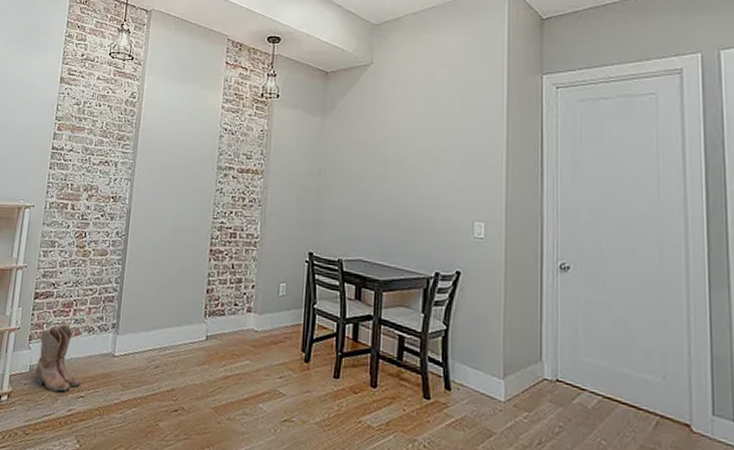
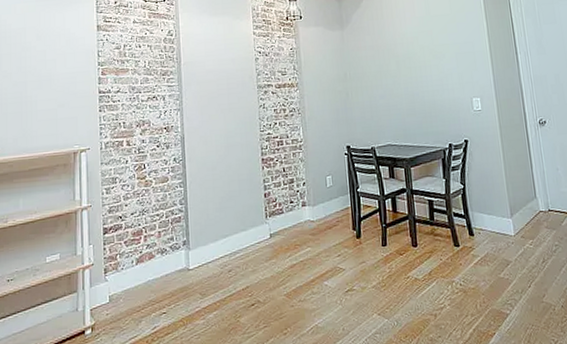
boots: present [35,324,81,391] -> none [115,250,161,314]

